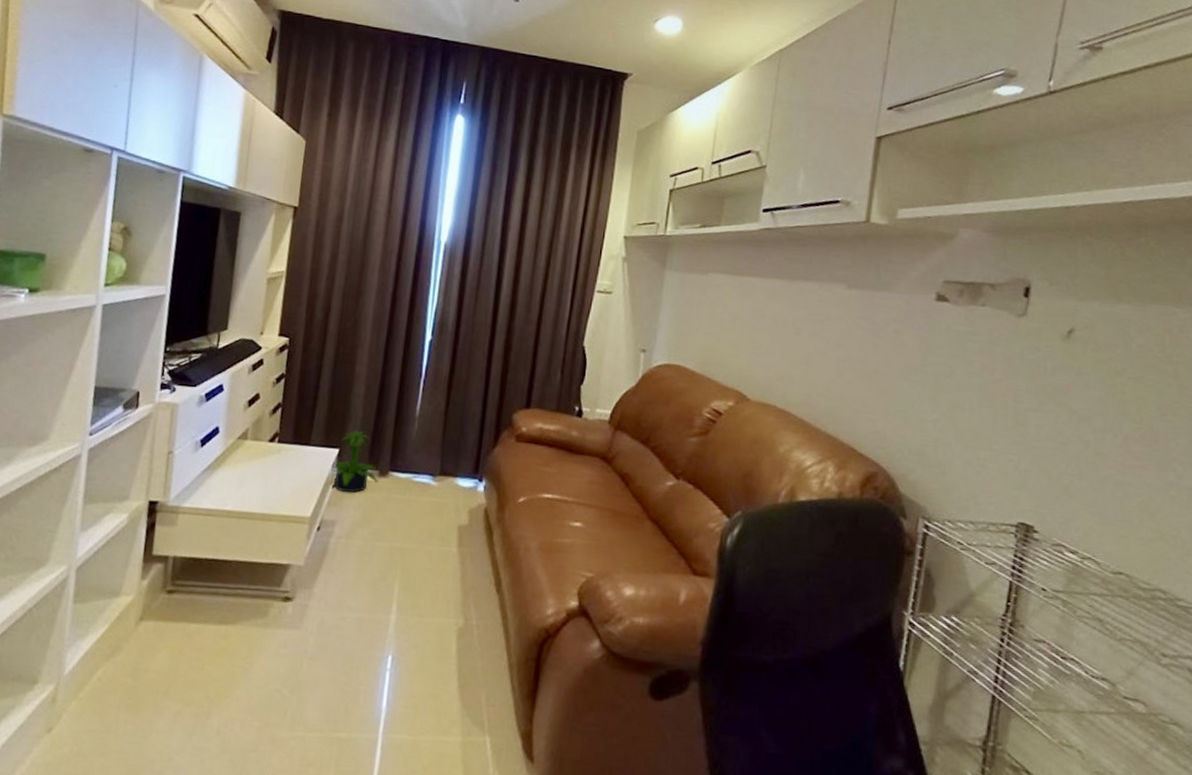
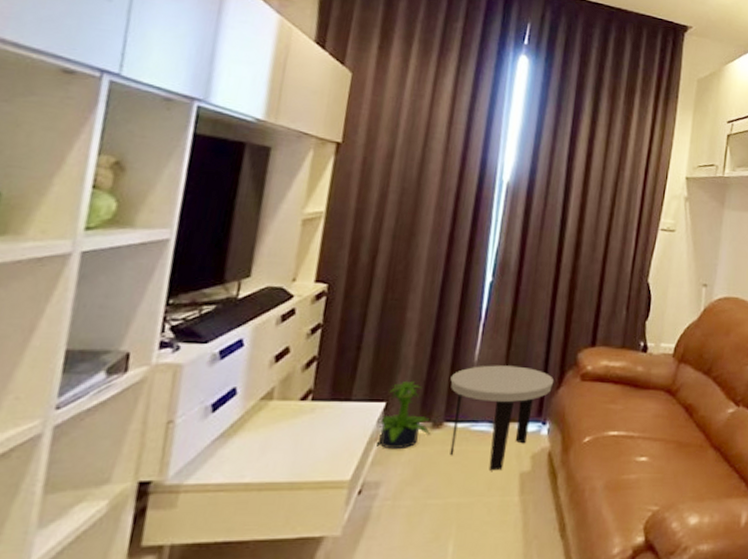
side table: none [394,420,490,522] -> present [450,365,555,471]

